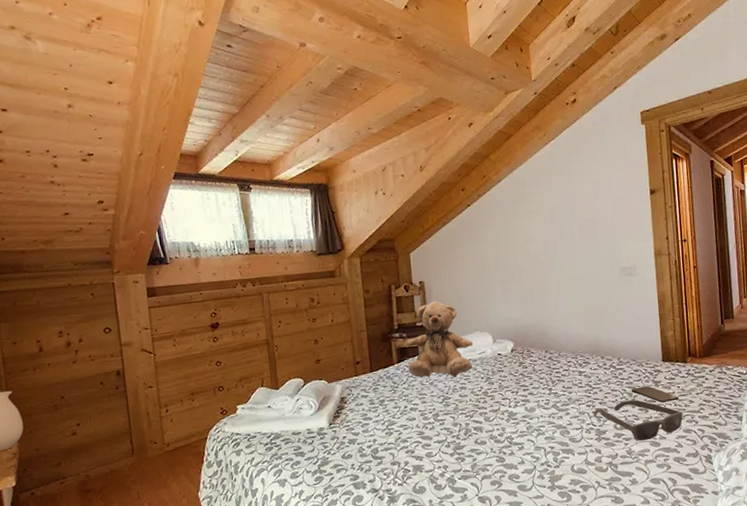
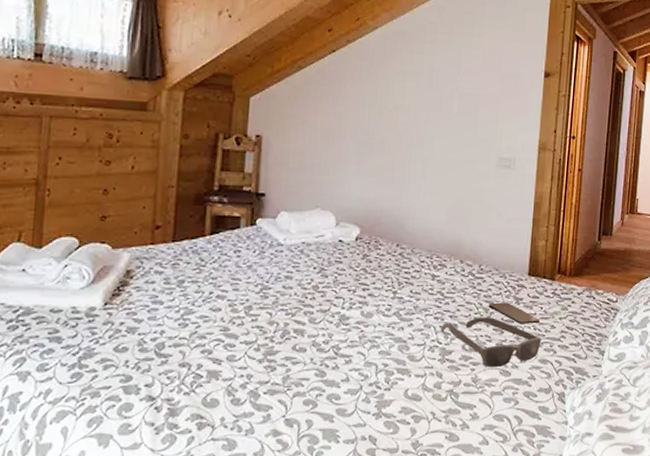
teddy bear: present [404,300,474,378] -> none [222,162,311,263]

